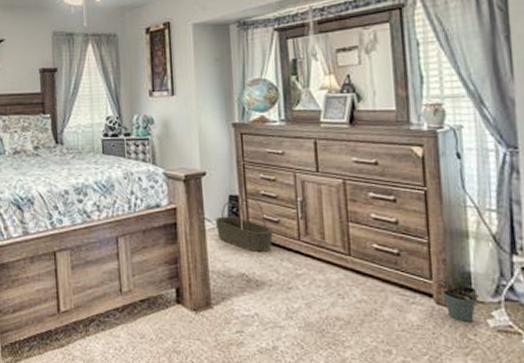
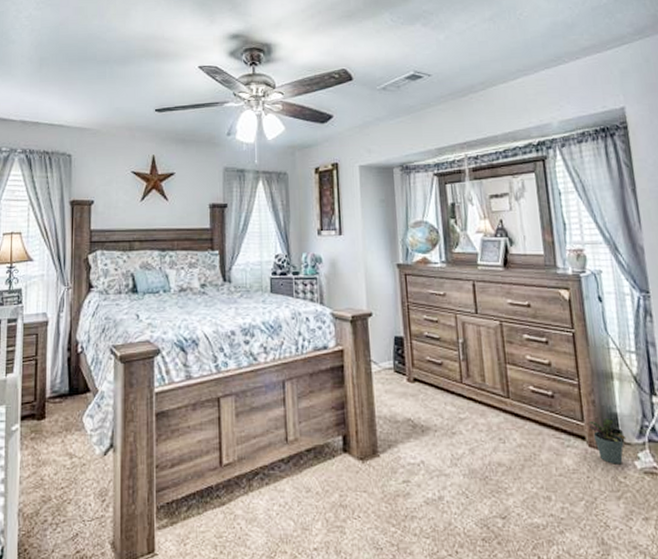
basket: present [214,198,273,253] -> none [381,339,437,397]

